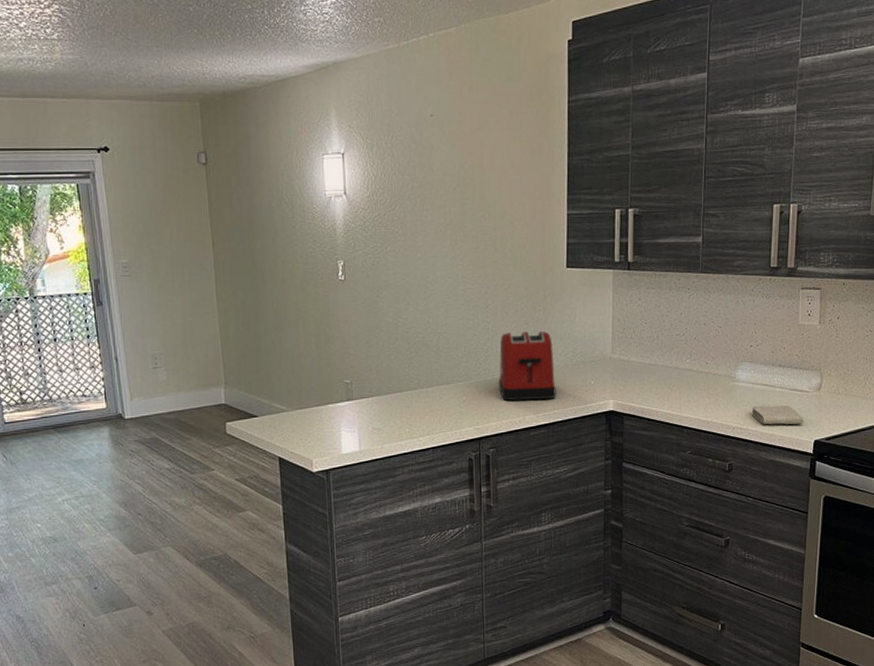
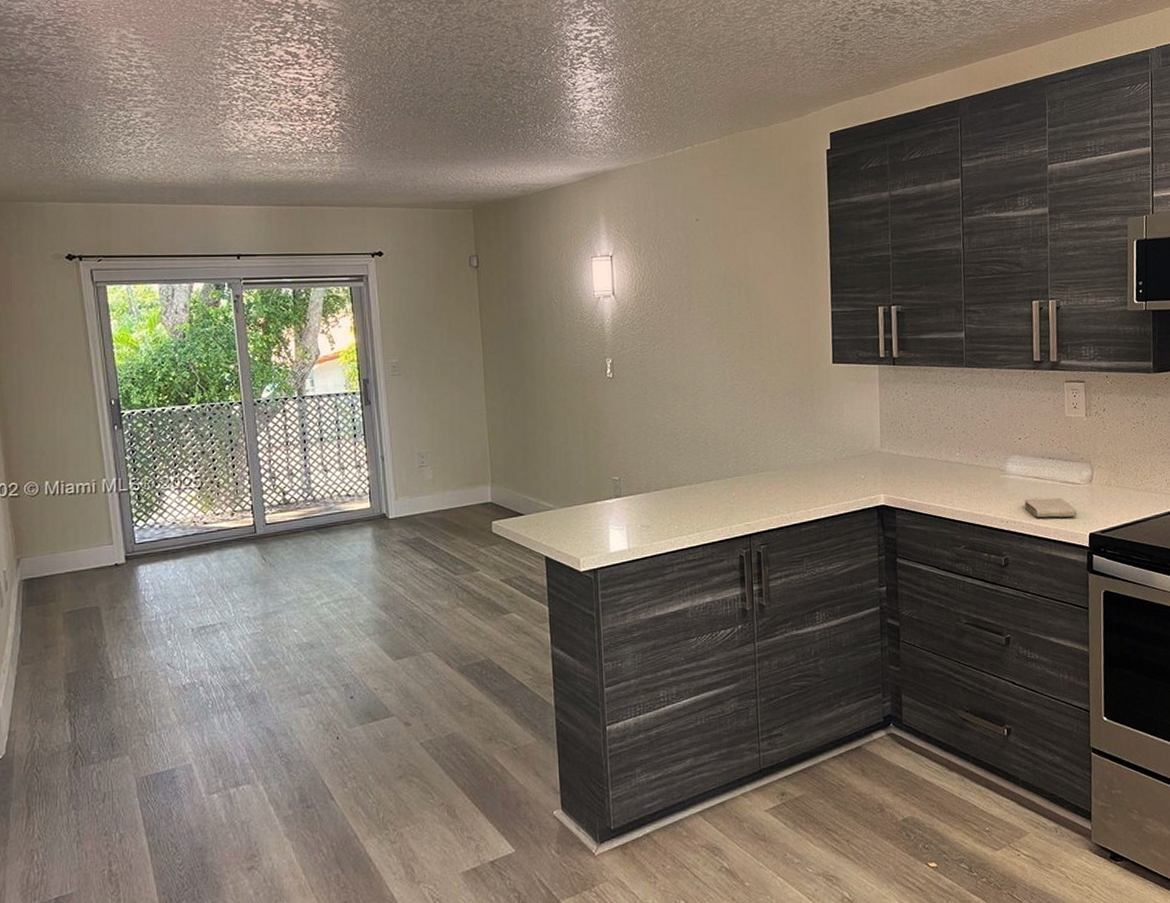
toaster: present [498,330,556,401] -> none [767,425,827,496]

